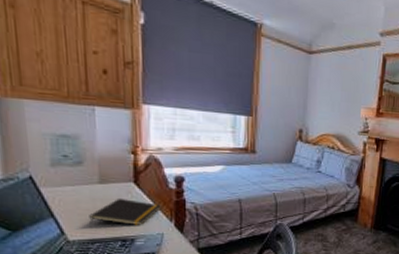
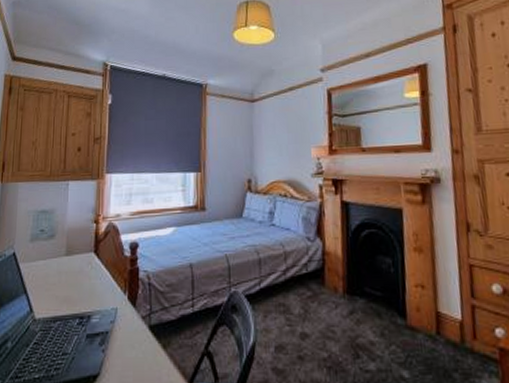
notepad: present [89,199,161,227] -> none [54,271,116,303]

